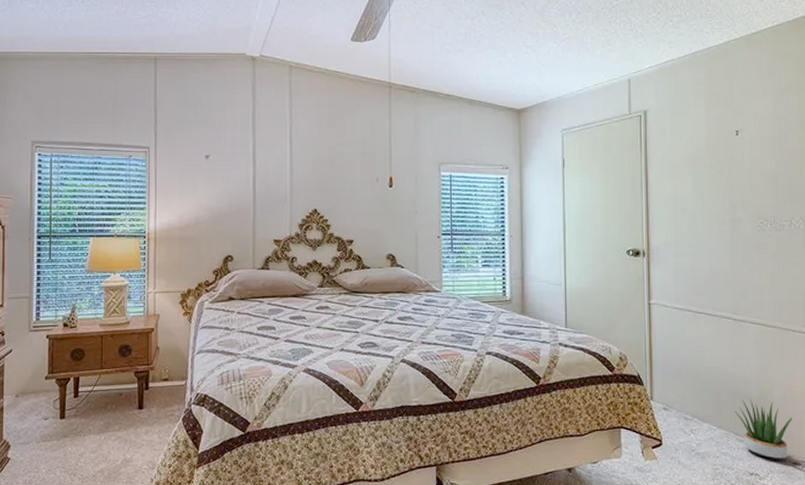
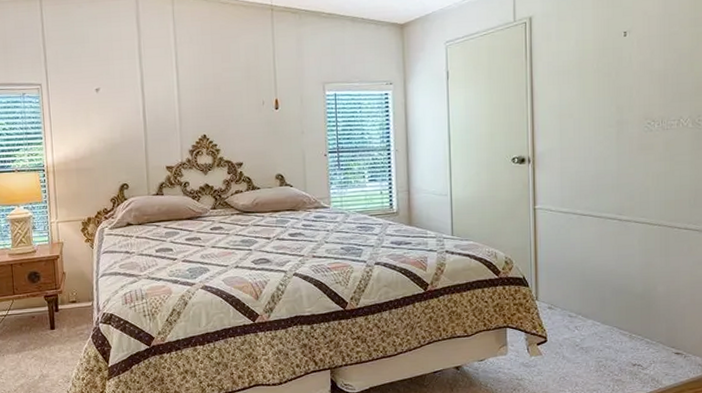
potted plant: present [734,399,793,459] -> none [618,295,676,350]

